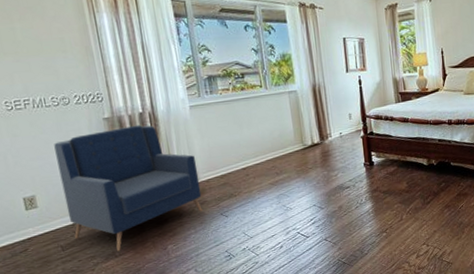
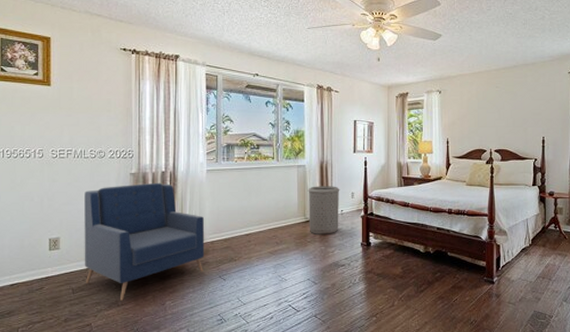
laundry basket: none [302,109,340,160] -> present [308,186,340,234]

